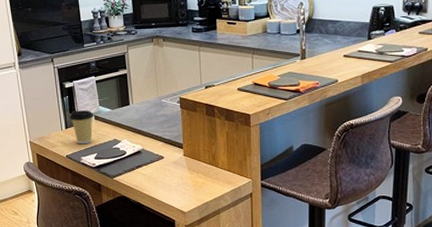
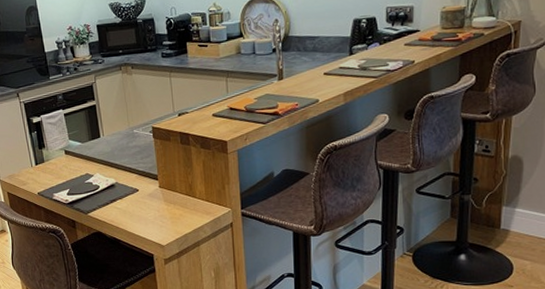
coffee cup: present [69,110,94,145] -> none [39,145,64,181]

